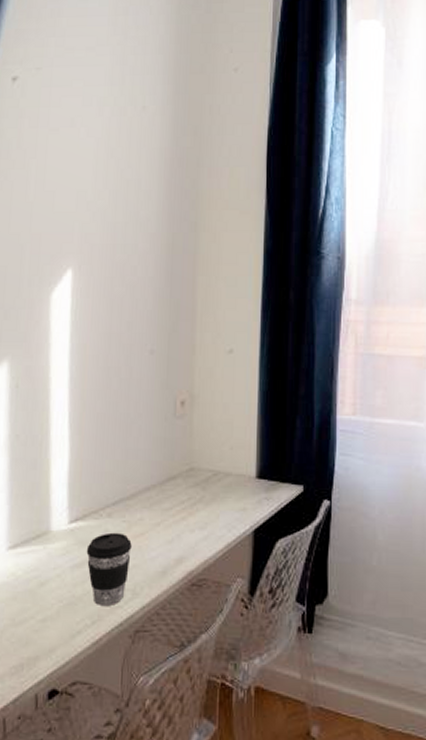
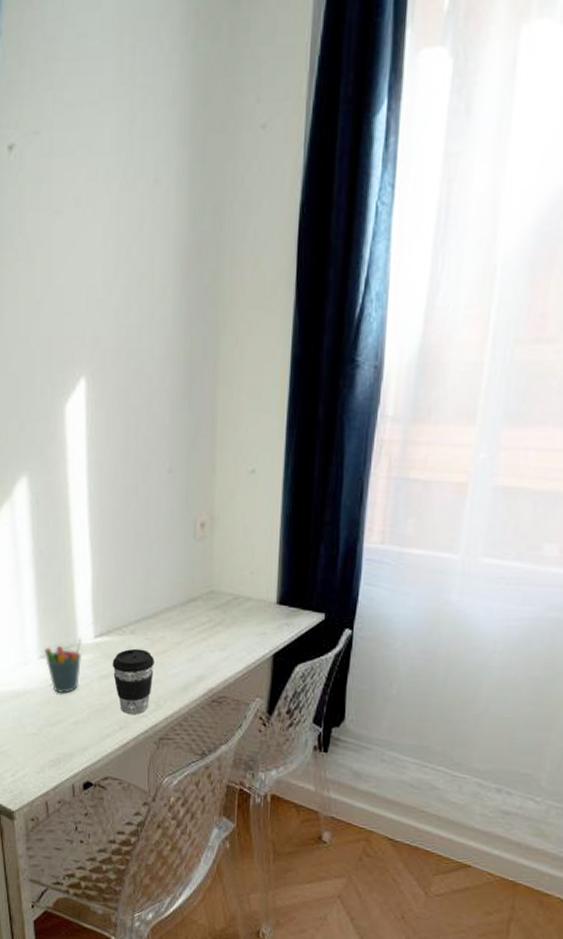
pen holder: none [13,523,56,589] -> present [44,637,83,694]

